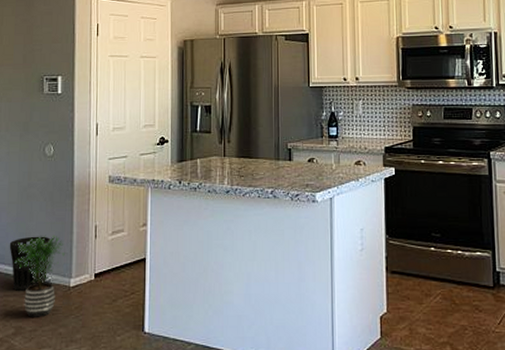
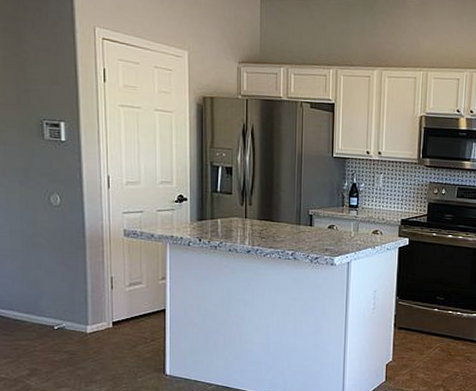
wastebasket: present [9,236,51,291] -> none [16,284,63,336]
potted plant: present [14,235,66,317] -> none [24,283,81,360]

